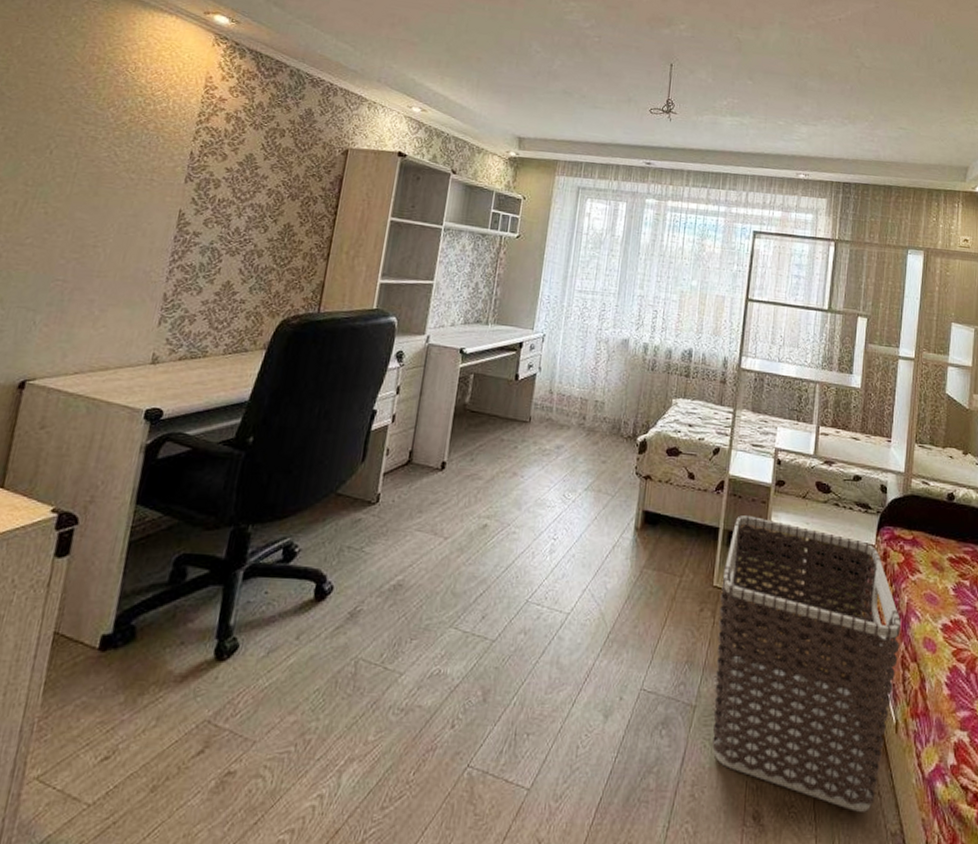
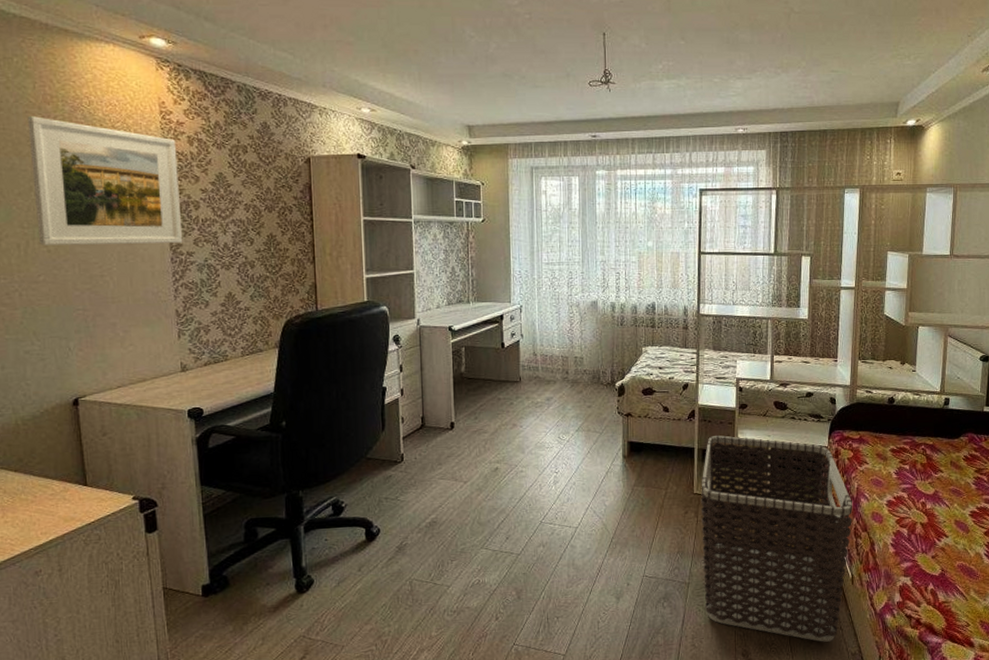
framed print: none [38,74,214,221] -> present [27,116,183,245]

